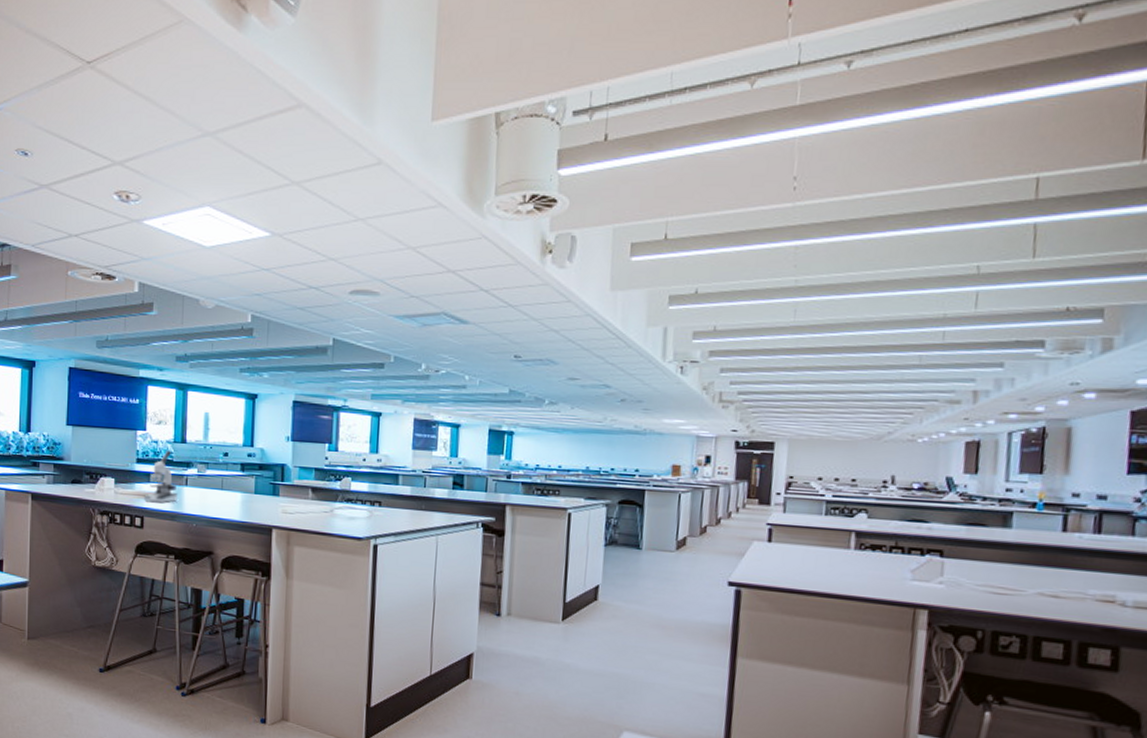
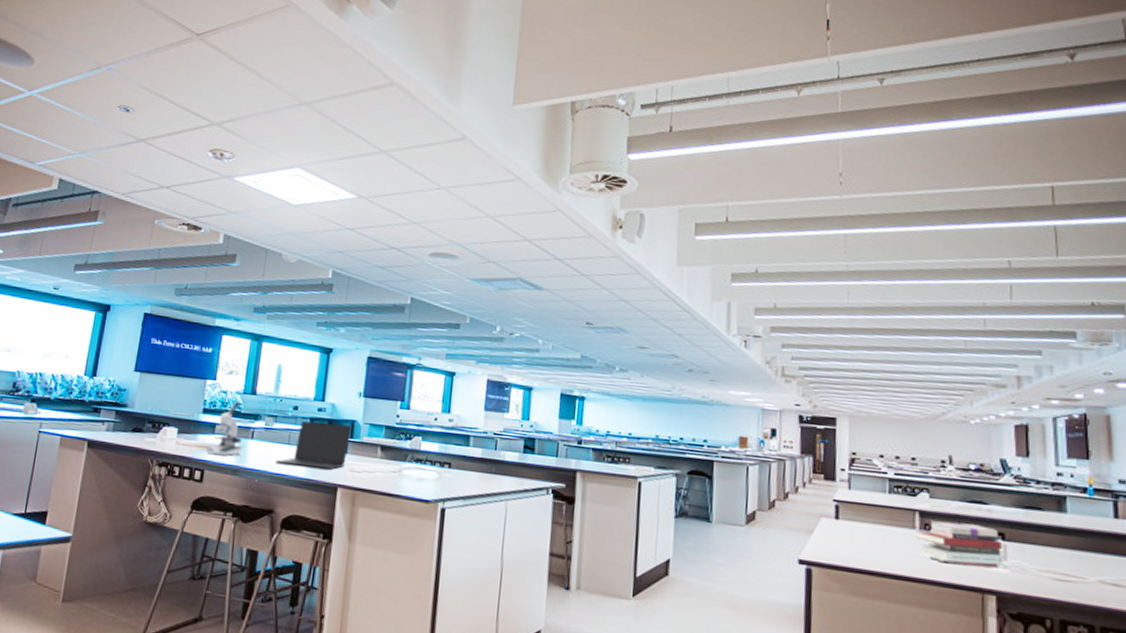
laptop: none [211,466,282,513] -> present [276,420,352,470]
books: none [850,541,941,584] -> present [916,521,1004,568]

